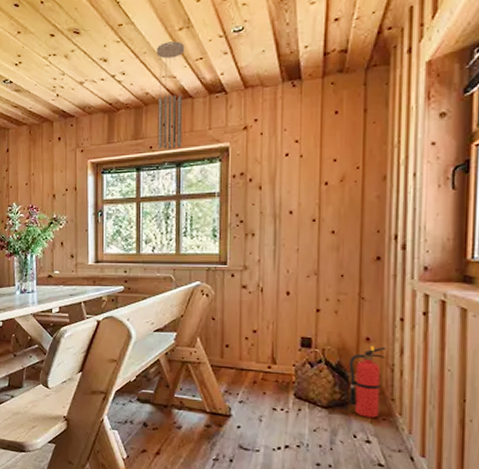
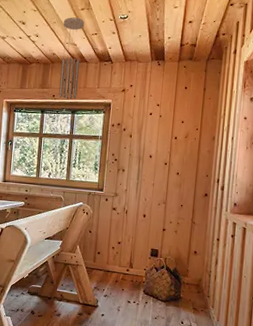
fire extinguisher: present [348,346,386,418] -> none [179,257,207,309]

